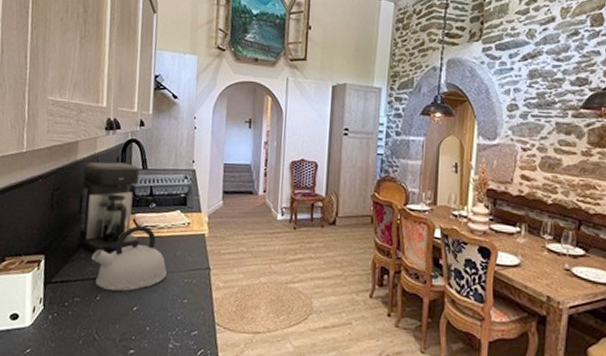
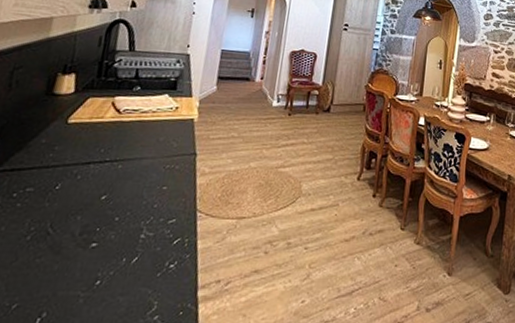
coffee maker: present [77,162,140,252] -> none [38,40,126,137]
kettle: present [92,225,168,291] -> none [54,108,147,179]

